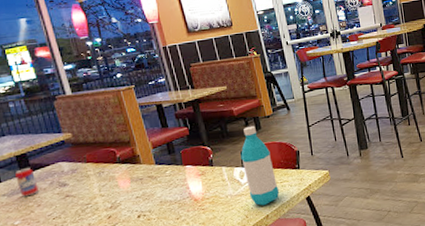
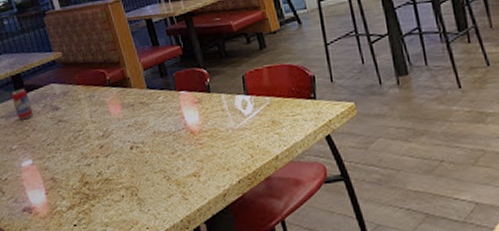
water bottle: present [241,125,280,206] -> none [242,43,292,144]

